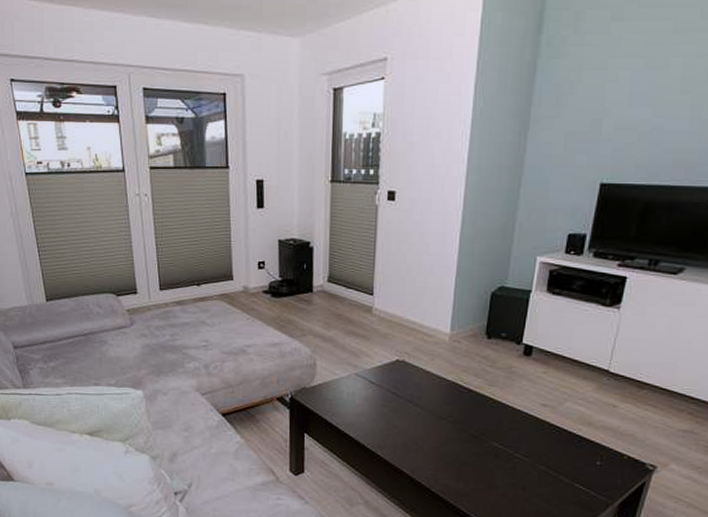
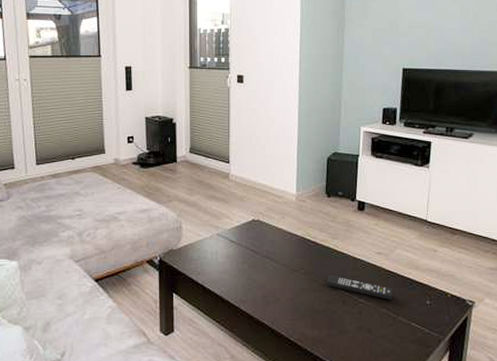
remote control: none [478,425,557,457] -> present [326,274,394,300]

